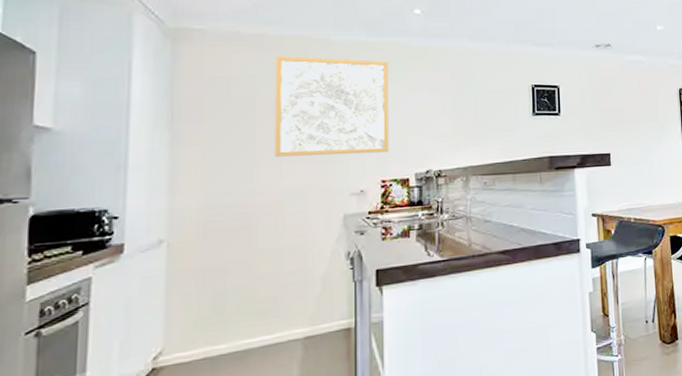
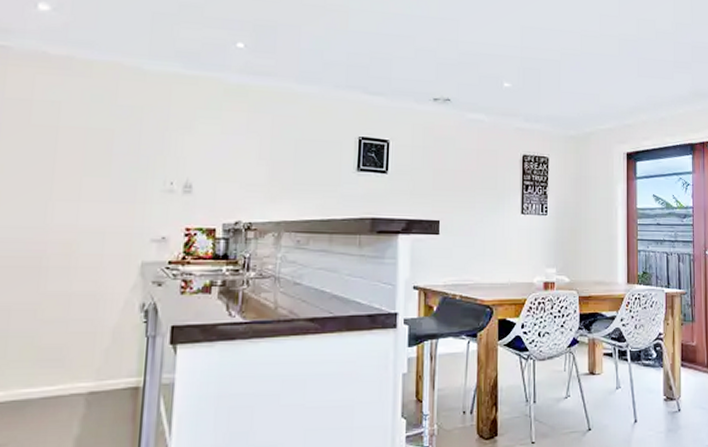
wall art: present [274,56,389,157] -> none [72,82,204,198]

